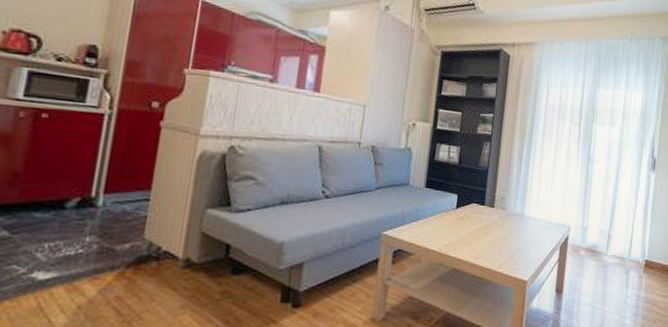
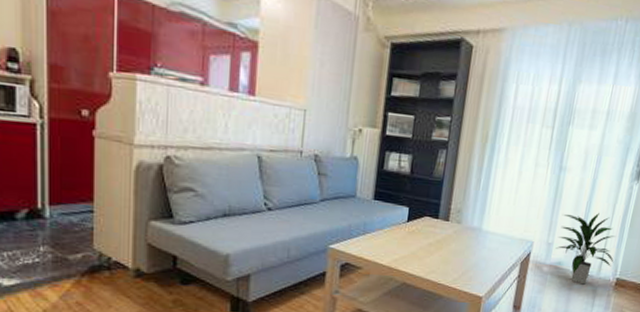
indoor plant: none [590,198,642,267] -> present [556,212,616,285]

